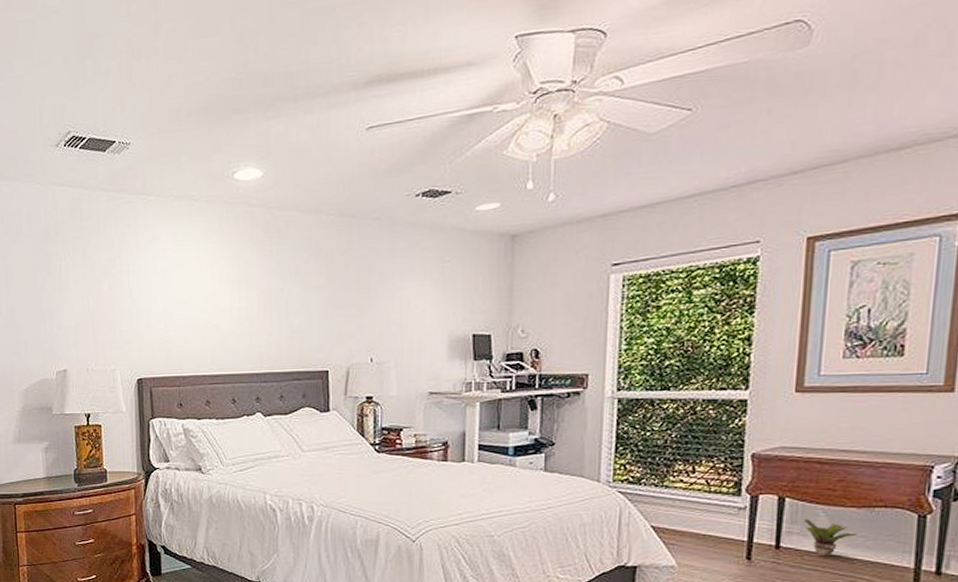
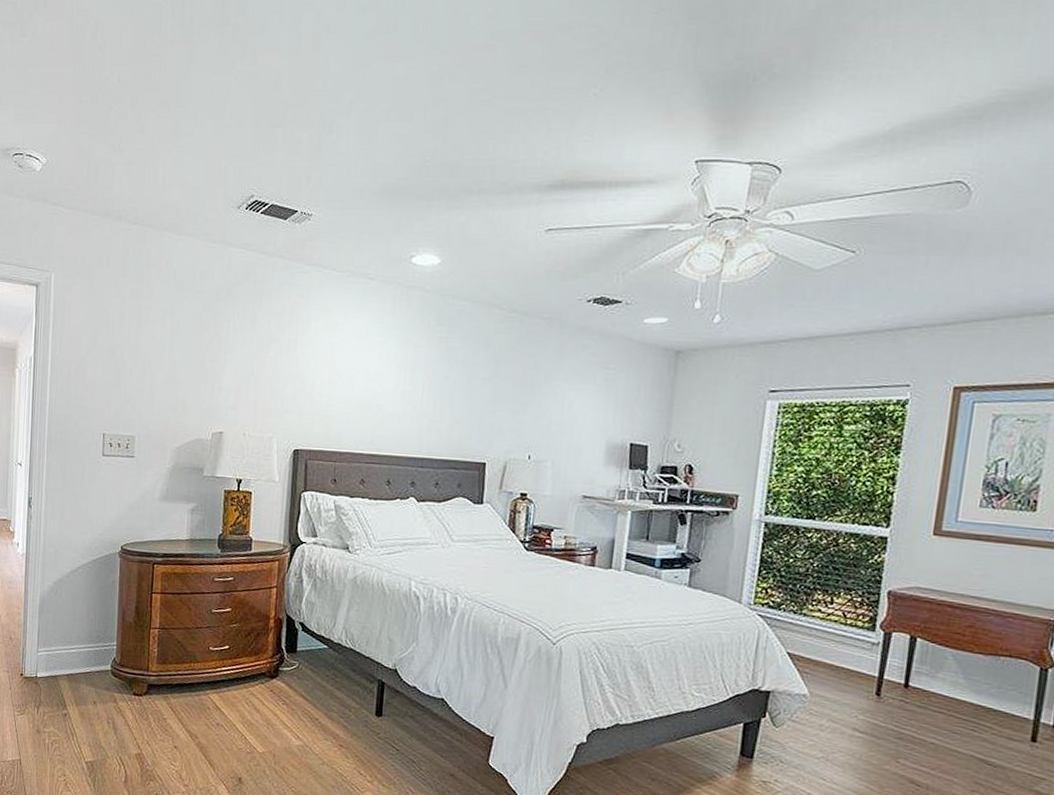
potted plant: present [803,519,858,557] -> none [932,661,983,701]

